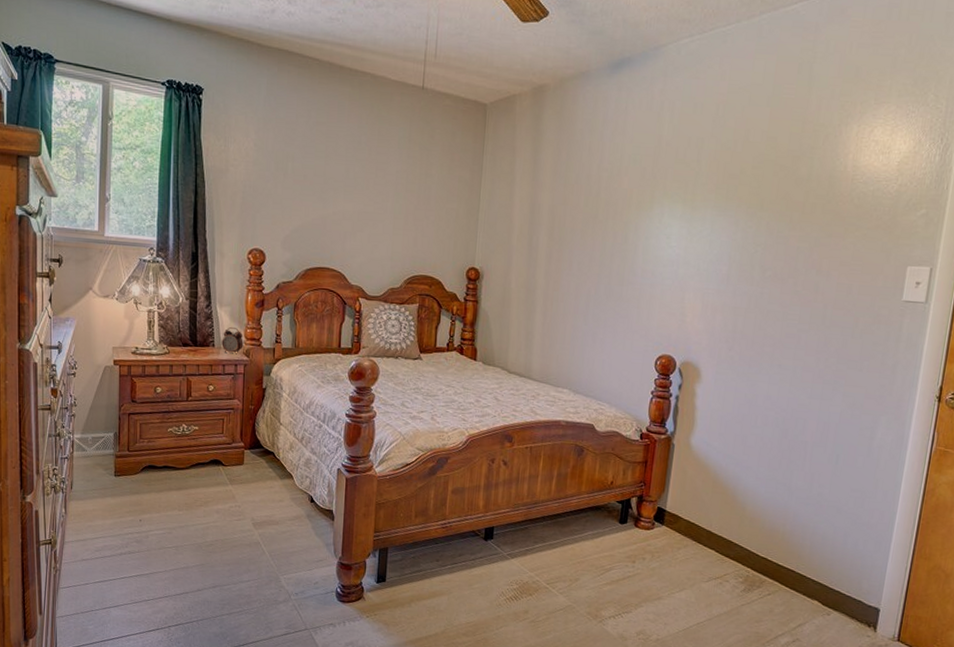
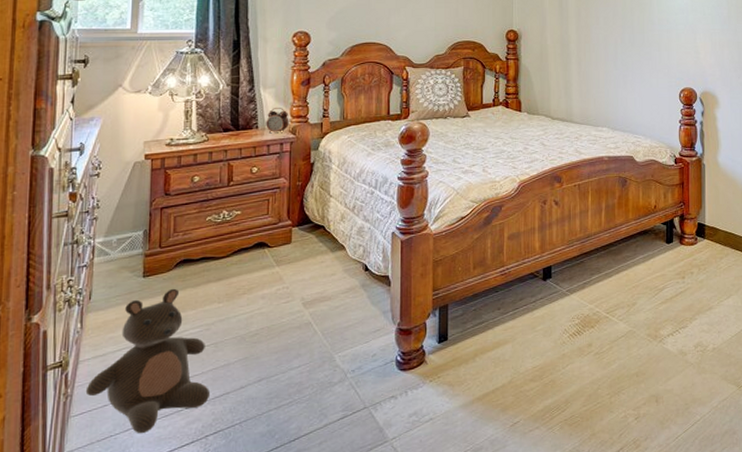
stuffed bear: none [71,490,173,614] -> present [85,288,211,434]

